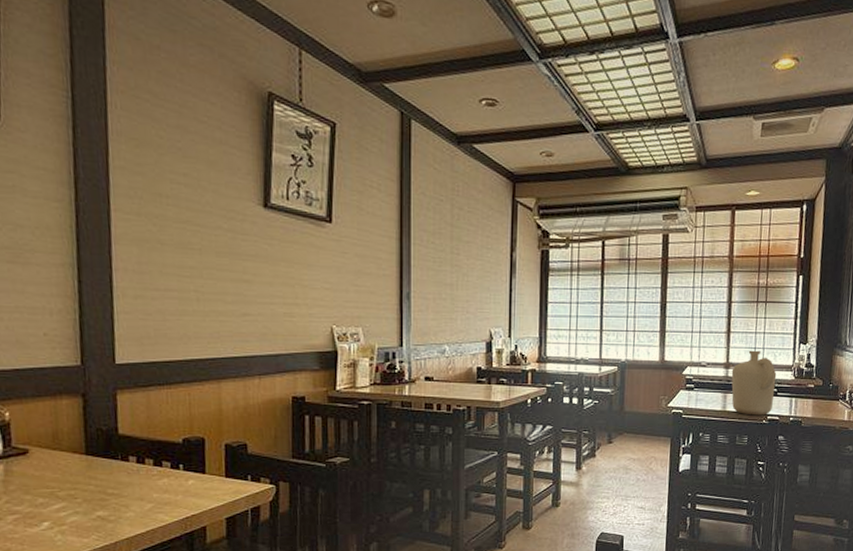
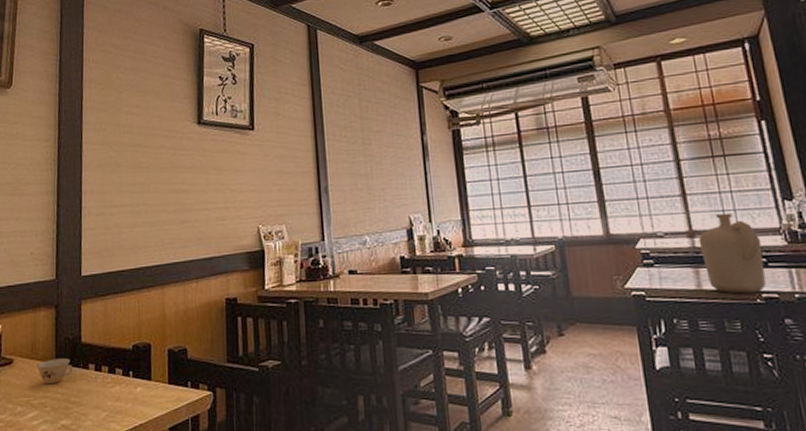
teacup: none [60,450,109,476] -> present [36,358,74,385]

